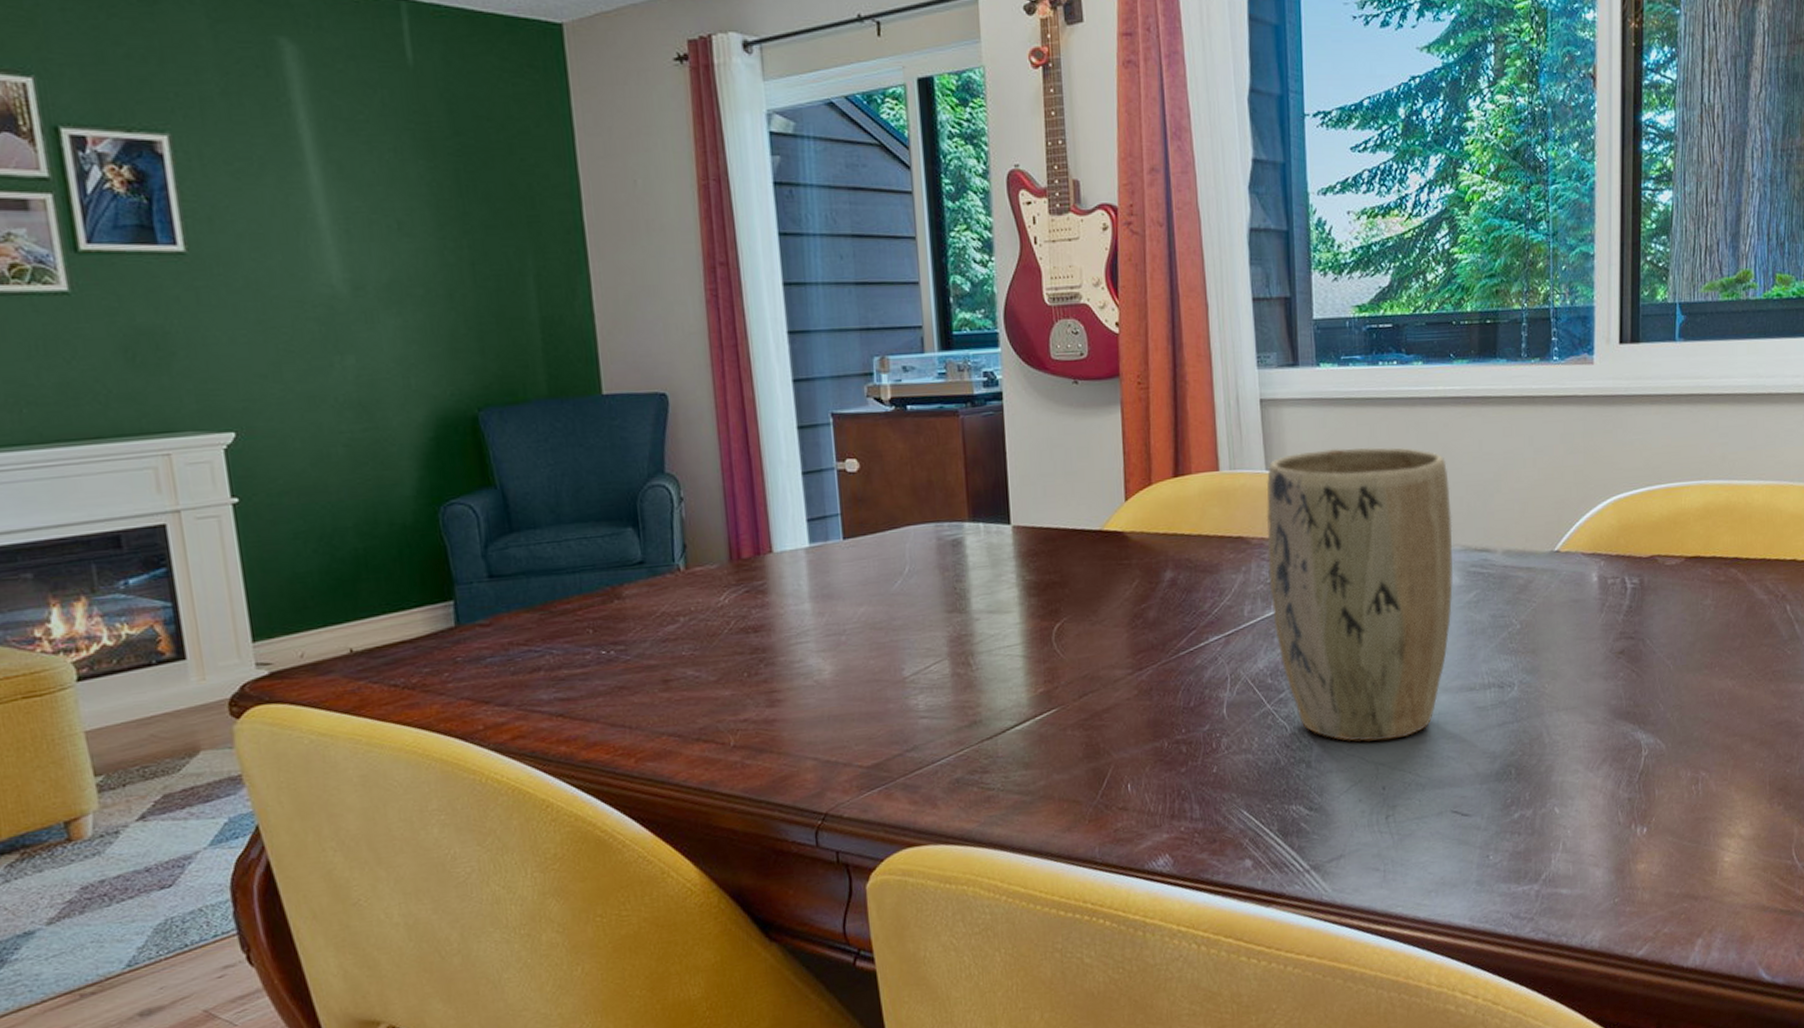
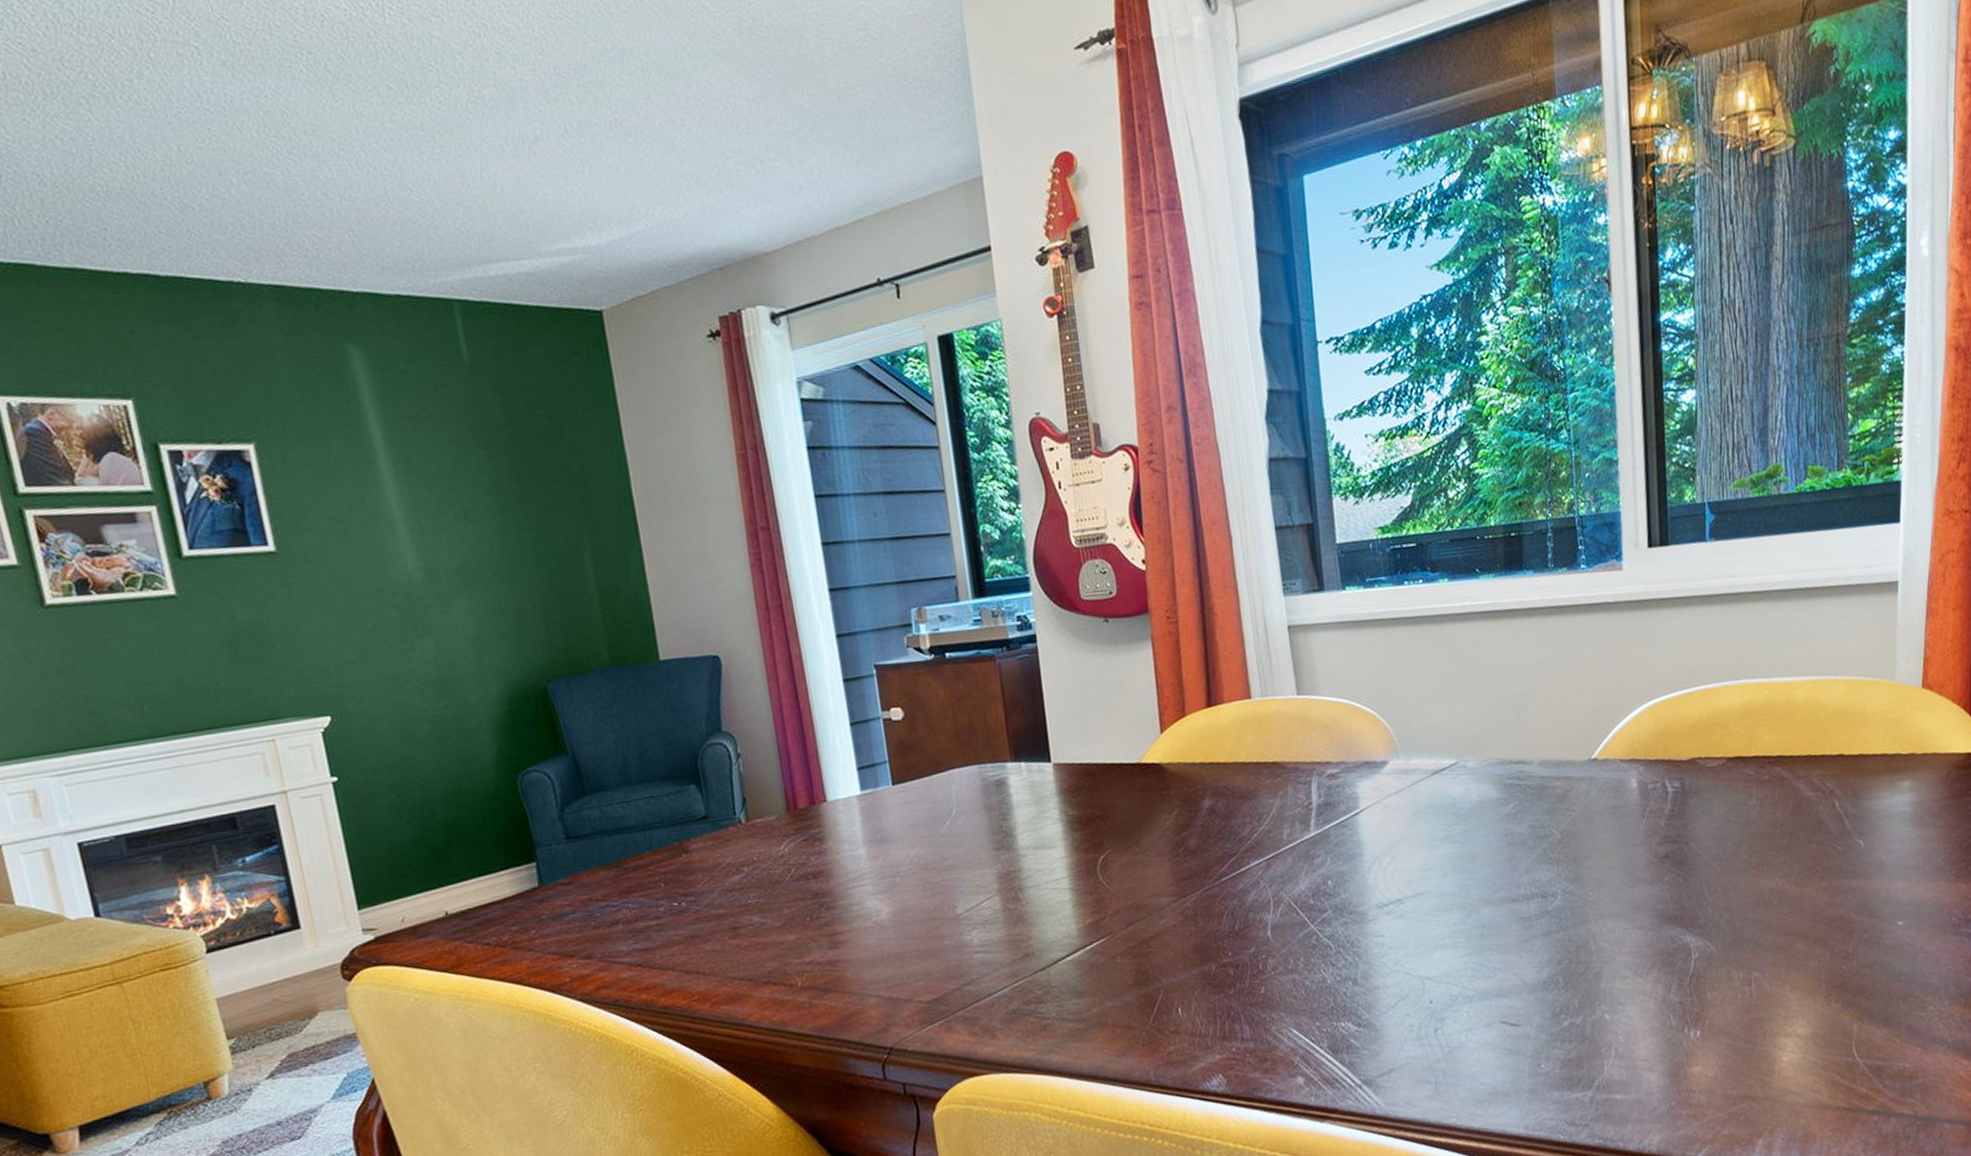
plant pot: present [1266,447,1454,742] -> none [1298,664,1491,957]

